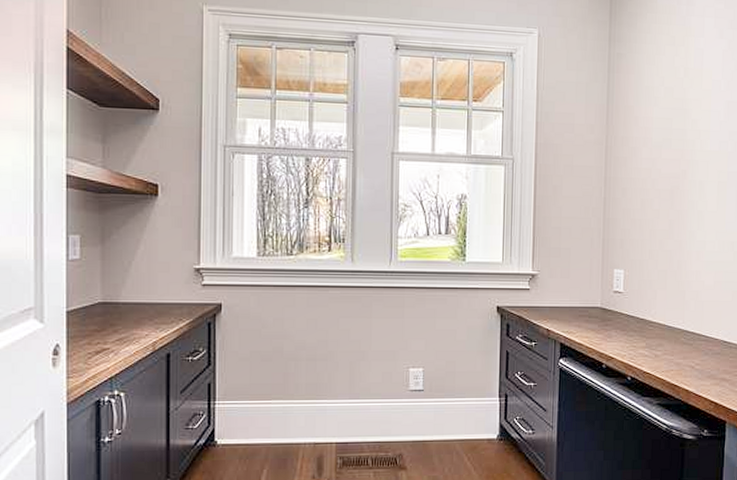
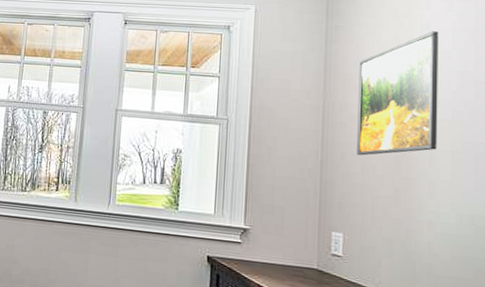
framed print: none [636,60,710,191] -> present [357,31,439,156]

